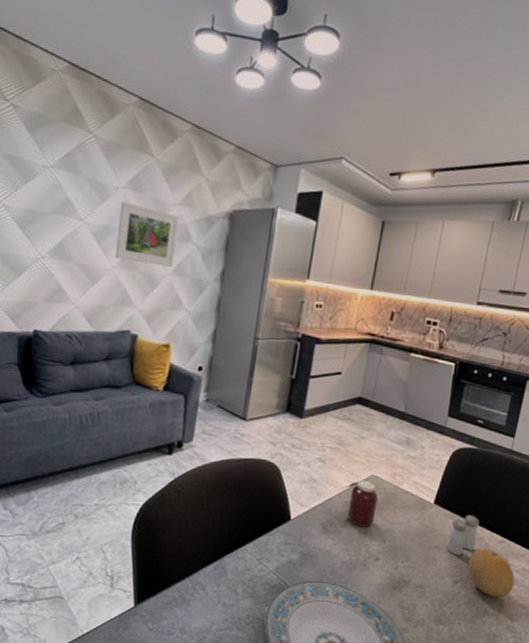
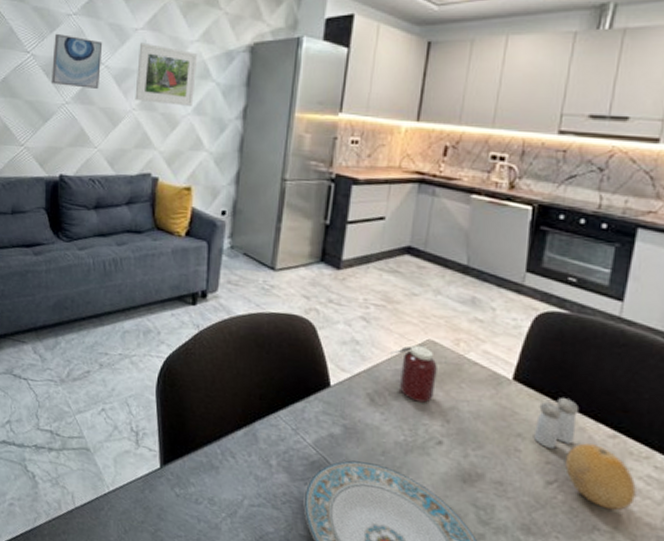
wall art: none [24,184,82,246] -> present [50,33,103,90]

